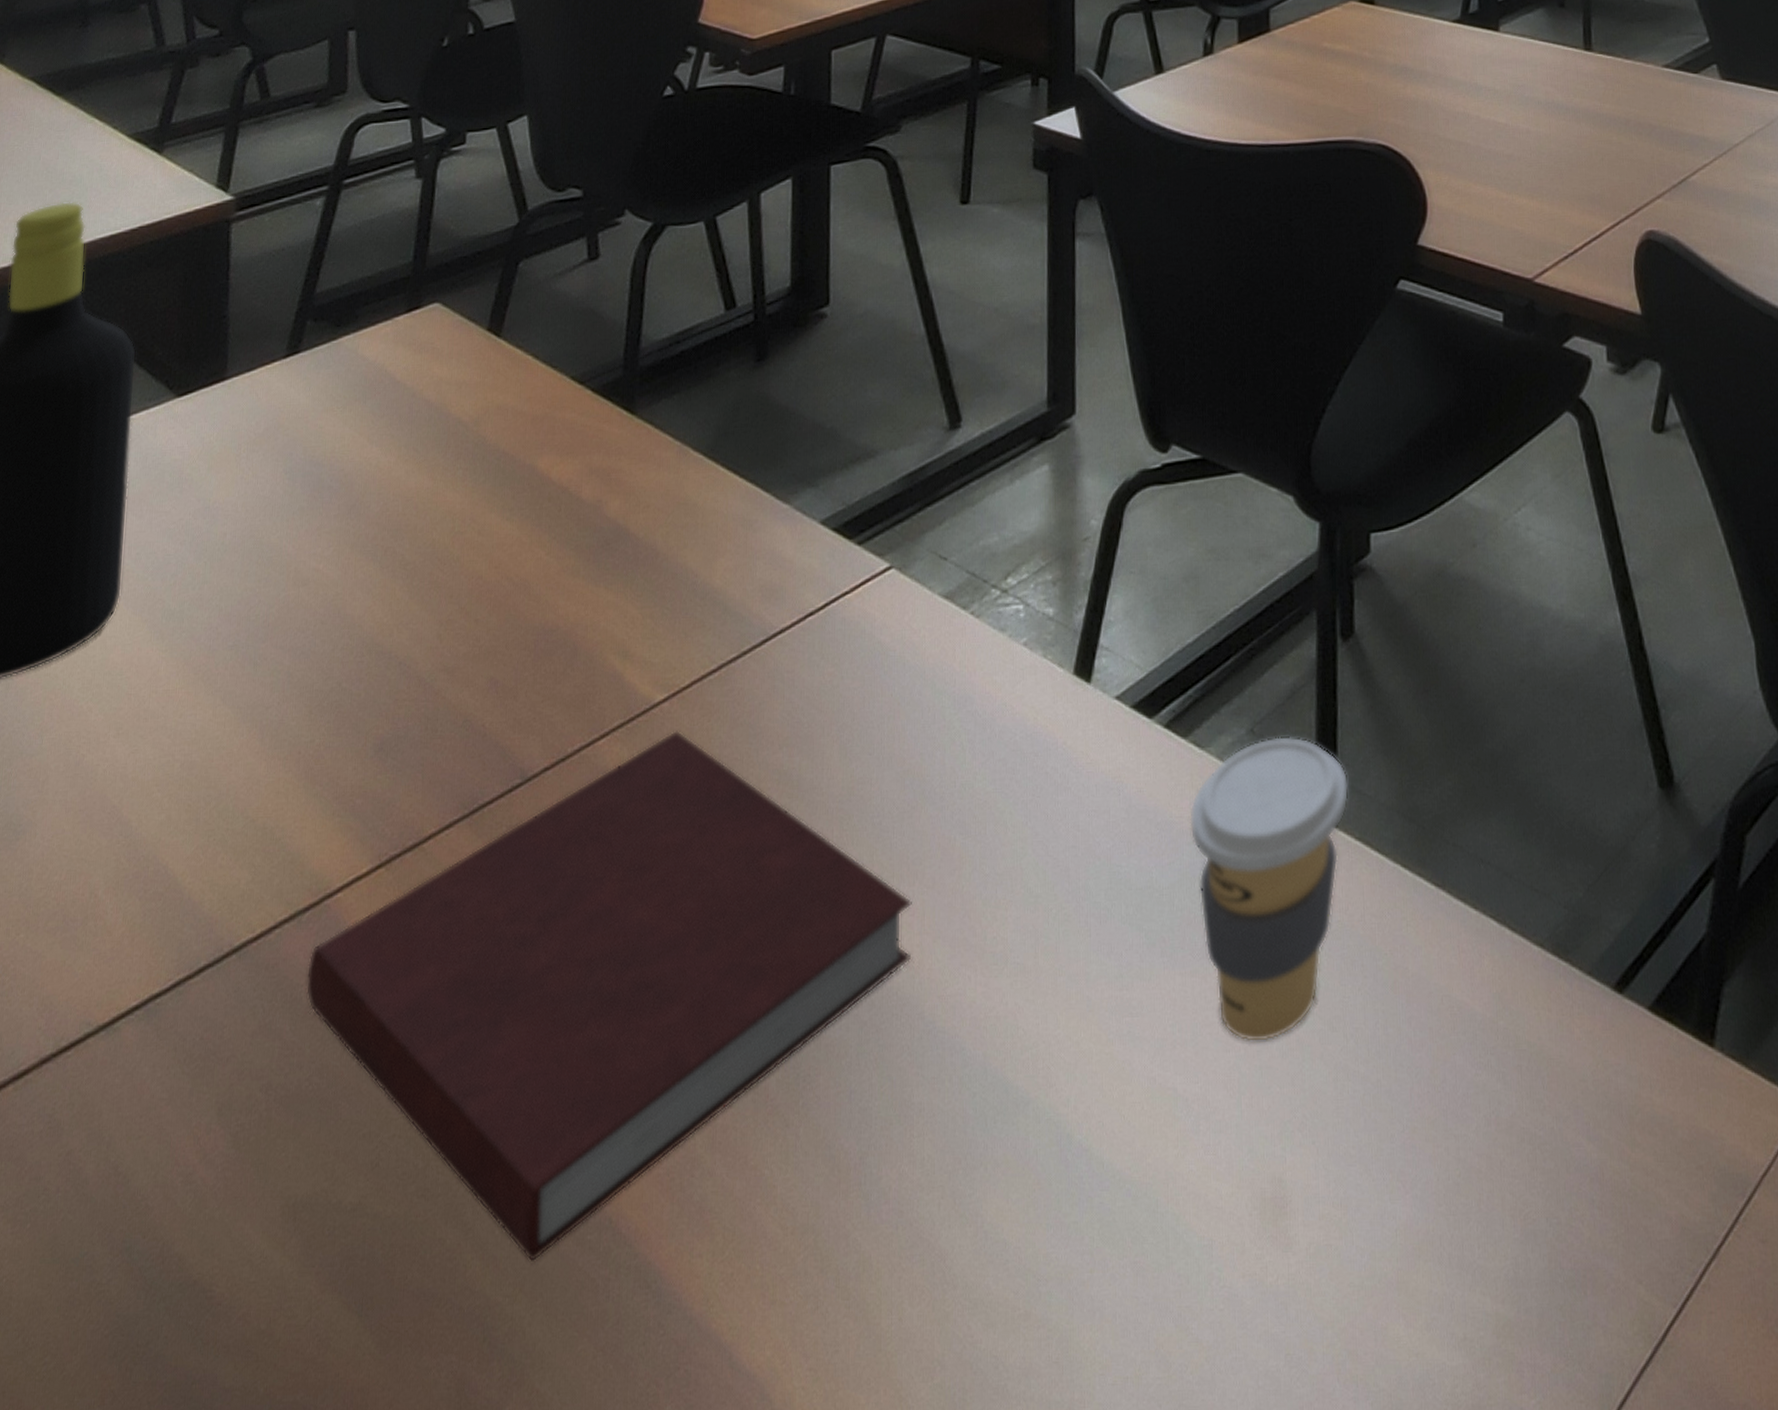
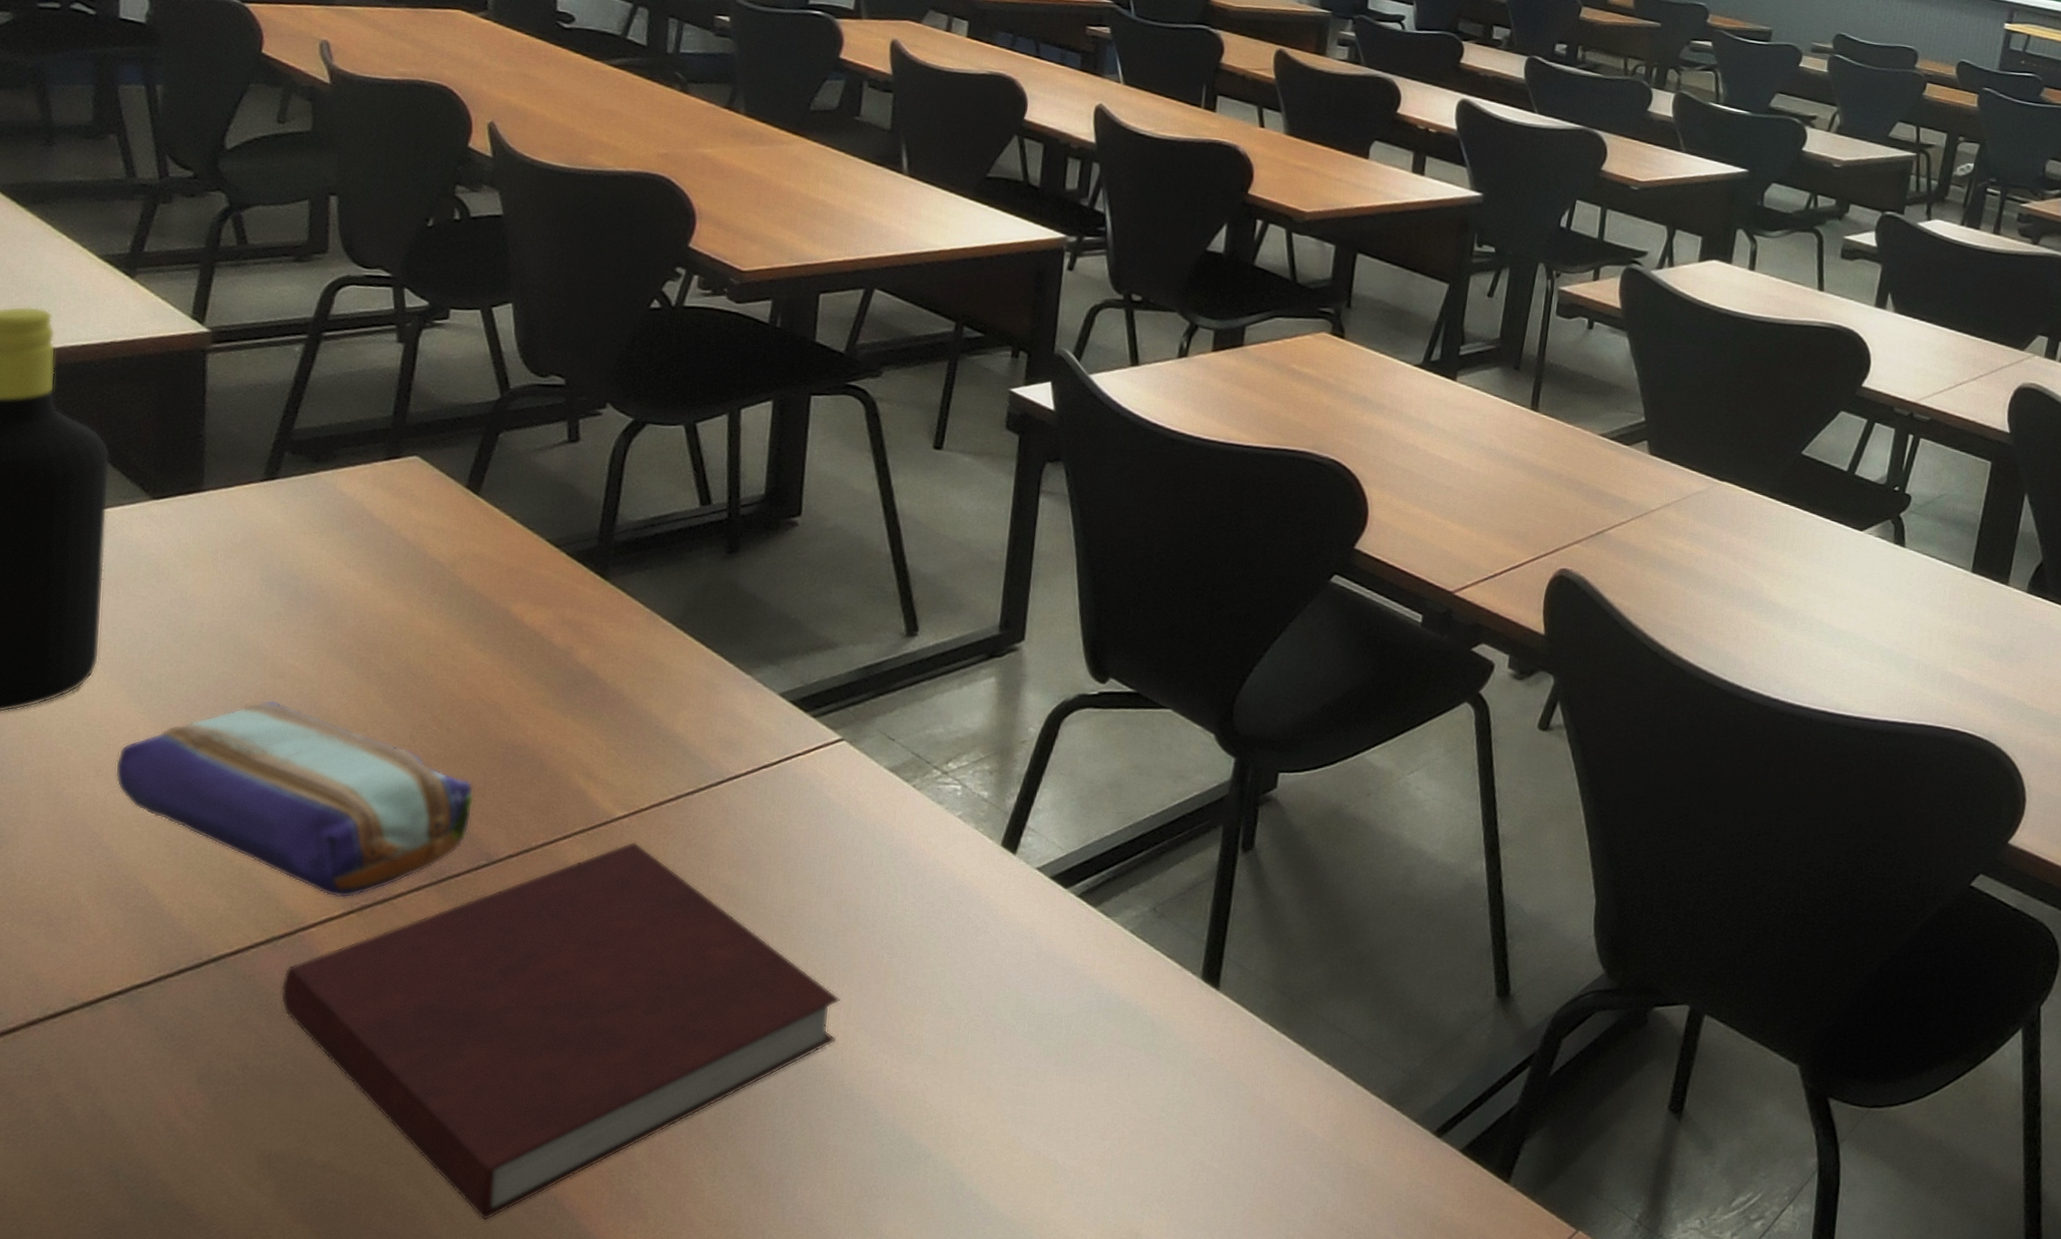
pencil case: none [135,613,506,850] -> present [115,699,475,898]
coffee cup: present [1190,735,1349,1043] -> none [1091,916,1234,1137]

